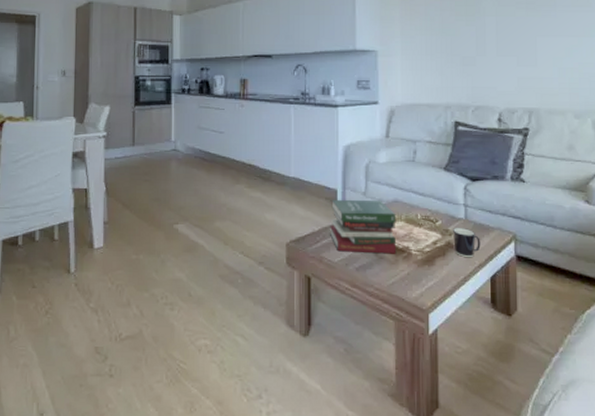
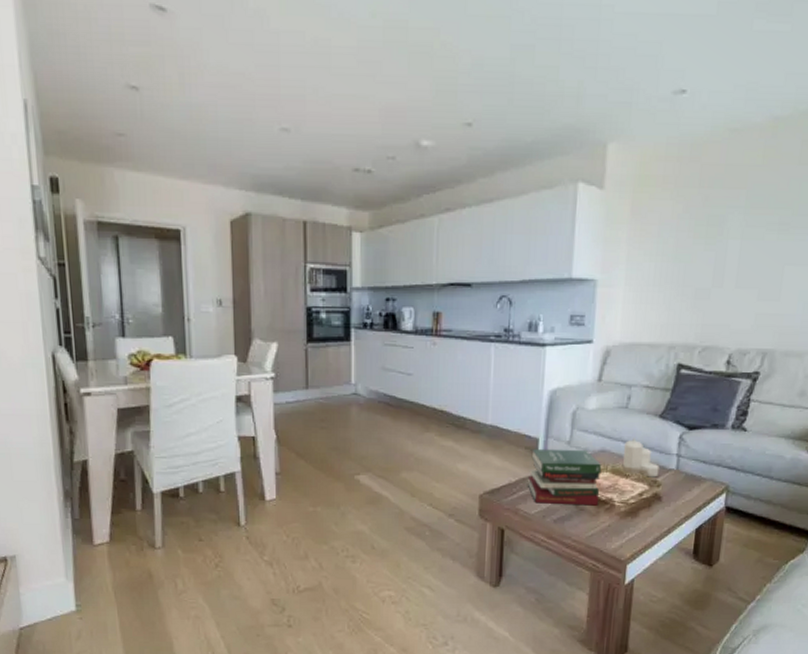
candle: none [414,189,449,227] -> present [622,438,660,478]
mug: present [452,228,481,258] -> none [661,479,690,510]

